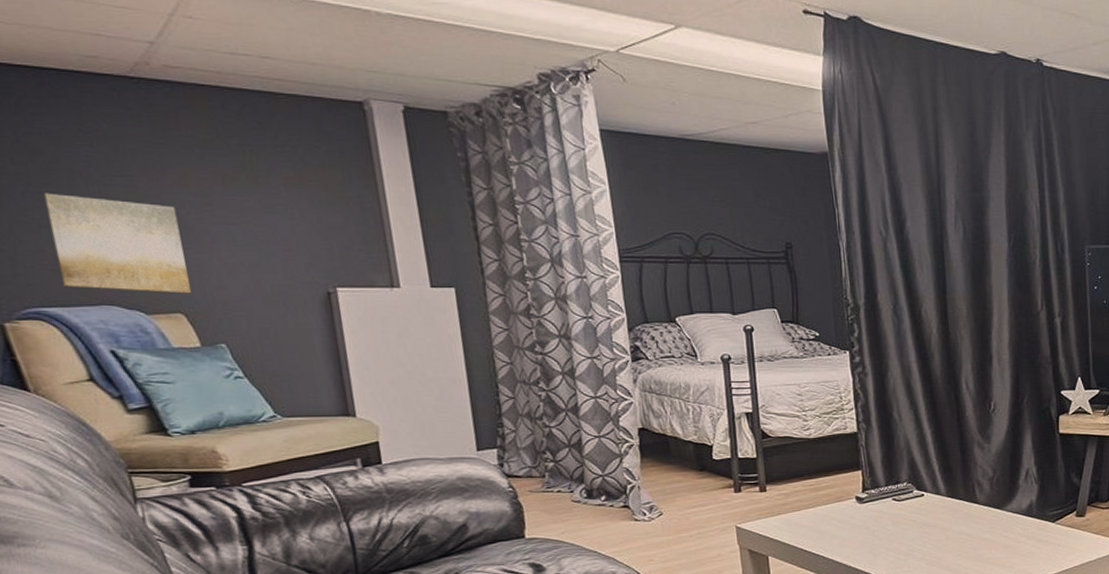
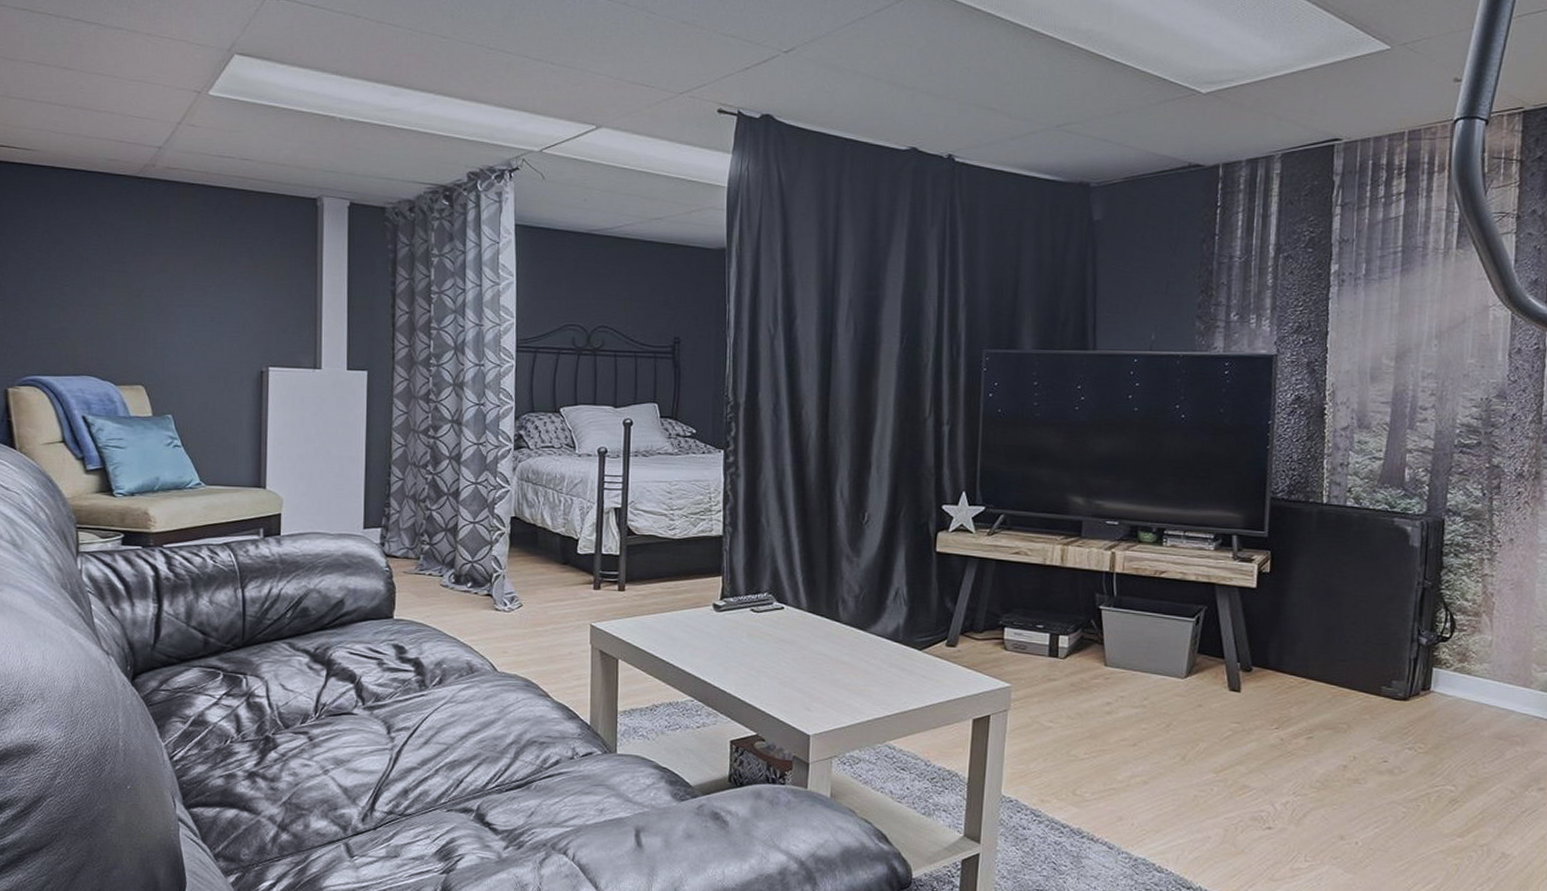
wall art: present [43,193,192,294] -> none [56,276,154,368]

